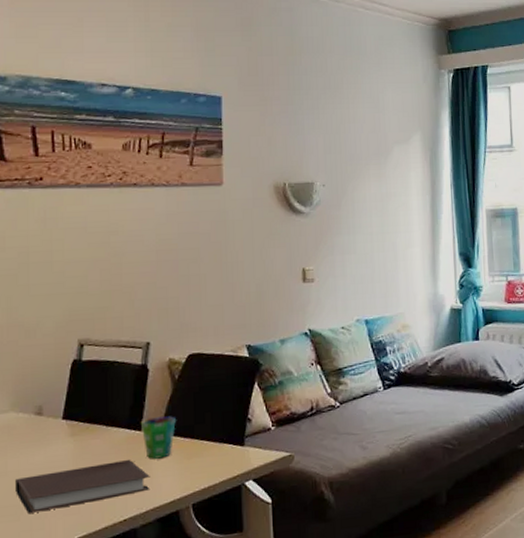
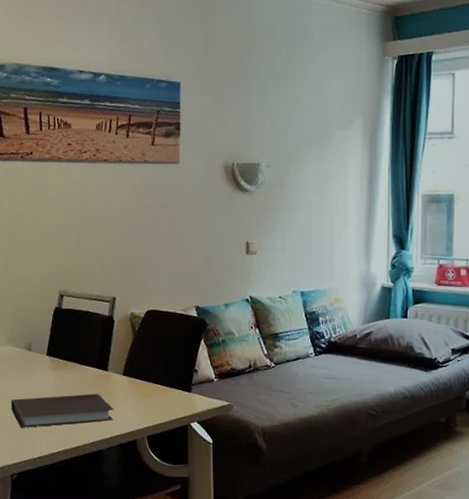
cup: present [140,416,176,459] -> none [107,361,135,395]

